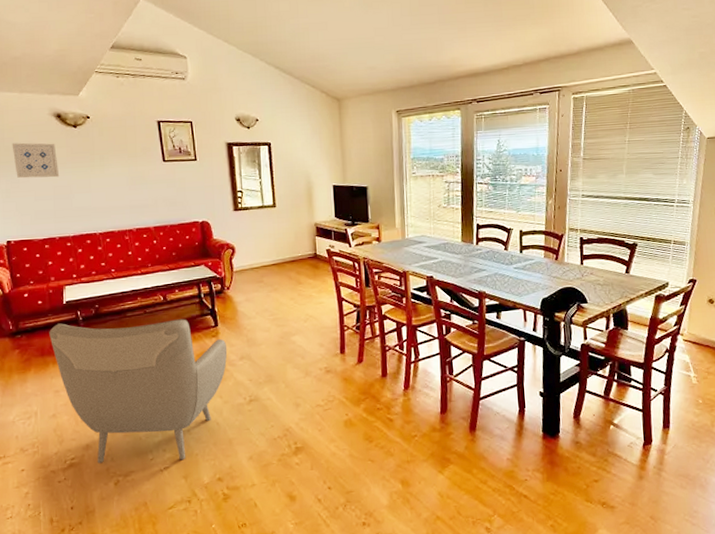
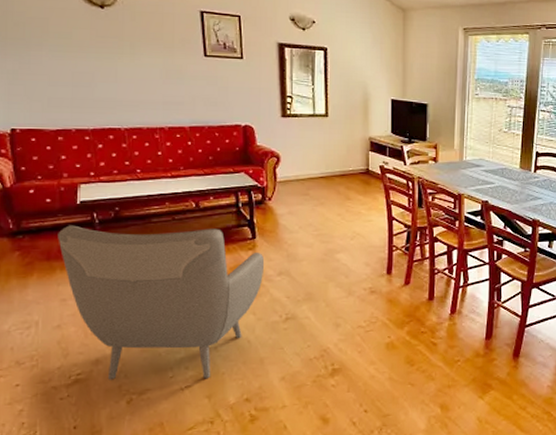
wall art: present [12,143,60,178] -> none [23,18,80,62]

